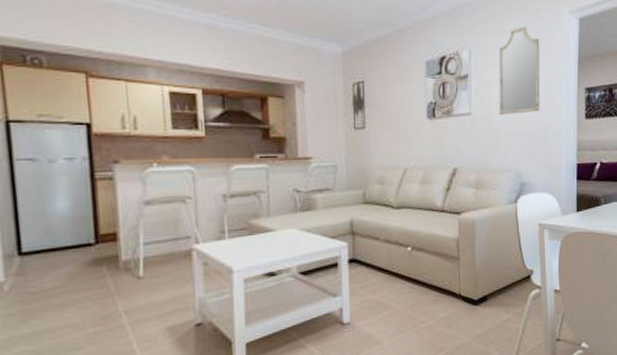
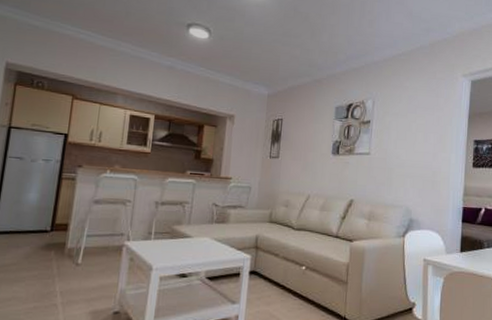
home mirror: present [498,26,541,115] -> none [395,84,435,158]

